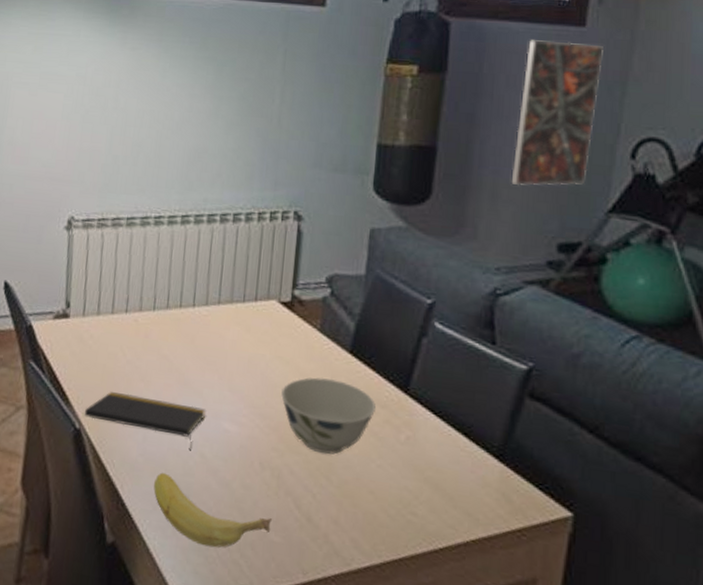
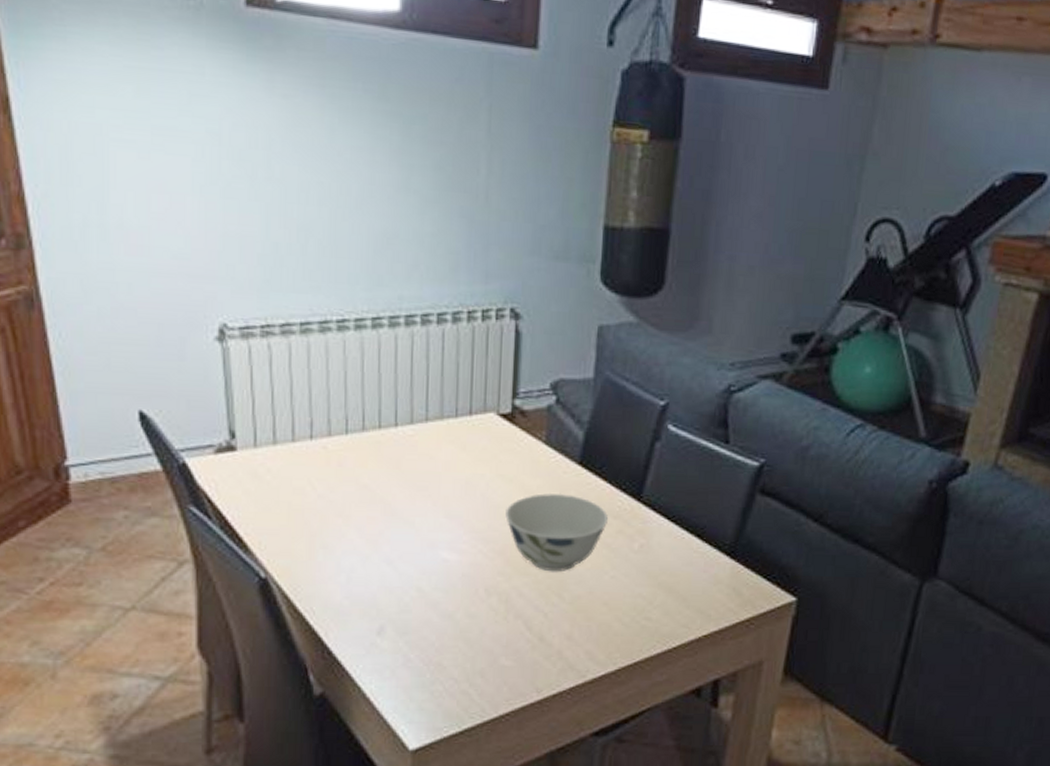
notepad: present [84,391,206,451] -> none [269,531,419,587]
fruit: present [153,472,272,548] -> none [364,613,501,682]
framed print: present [511,40,603,186] -> none [747,103,845,273]

